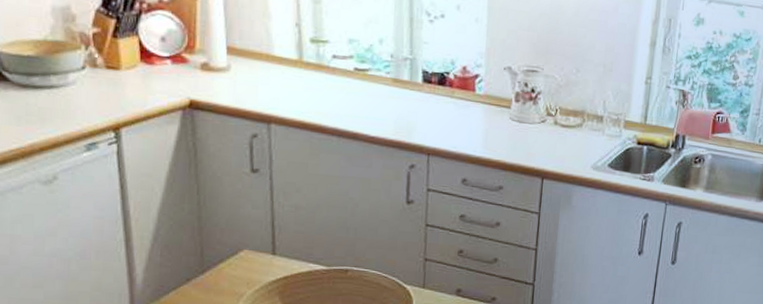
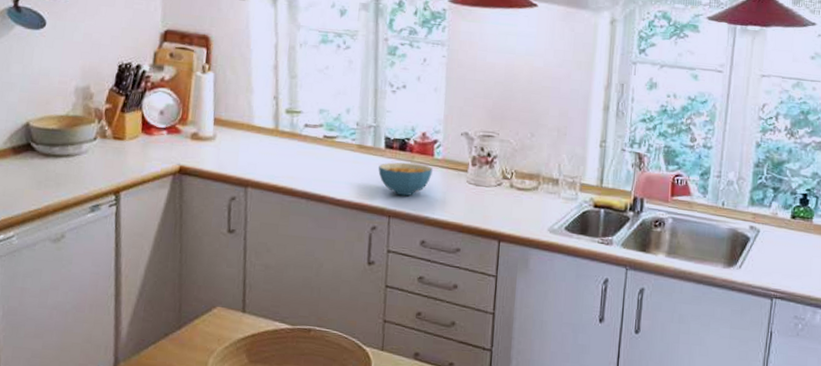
cereal bowl: none [416,97,474,134] -> present [378,162,433,196]

